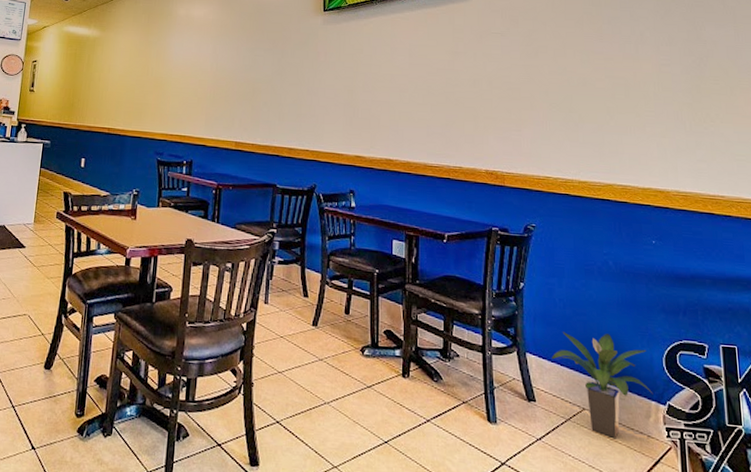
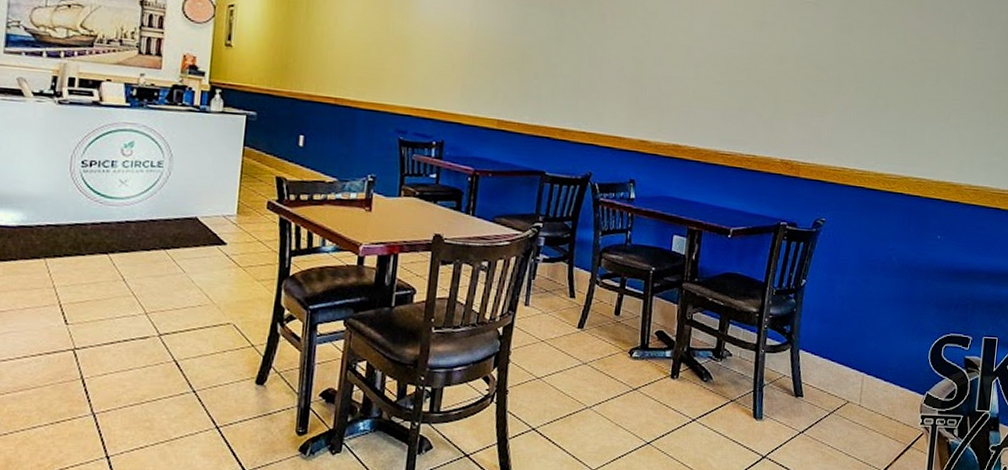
potted plant: present [551,331,653,439] -> none [823,328,915,429]

